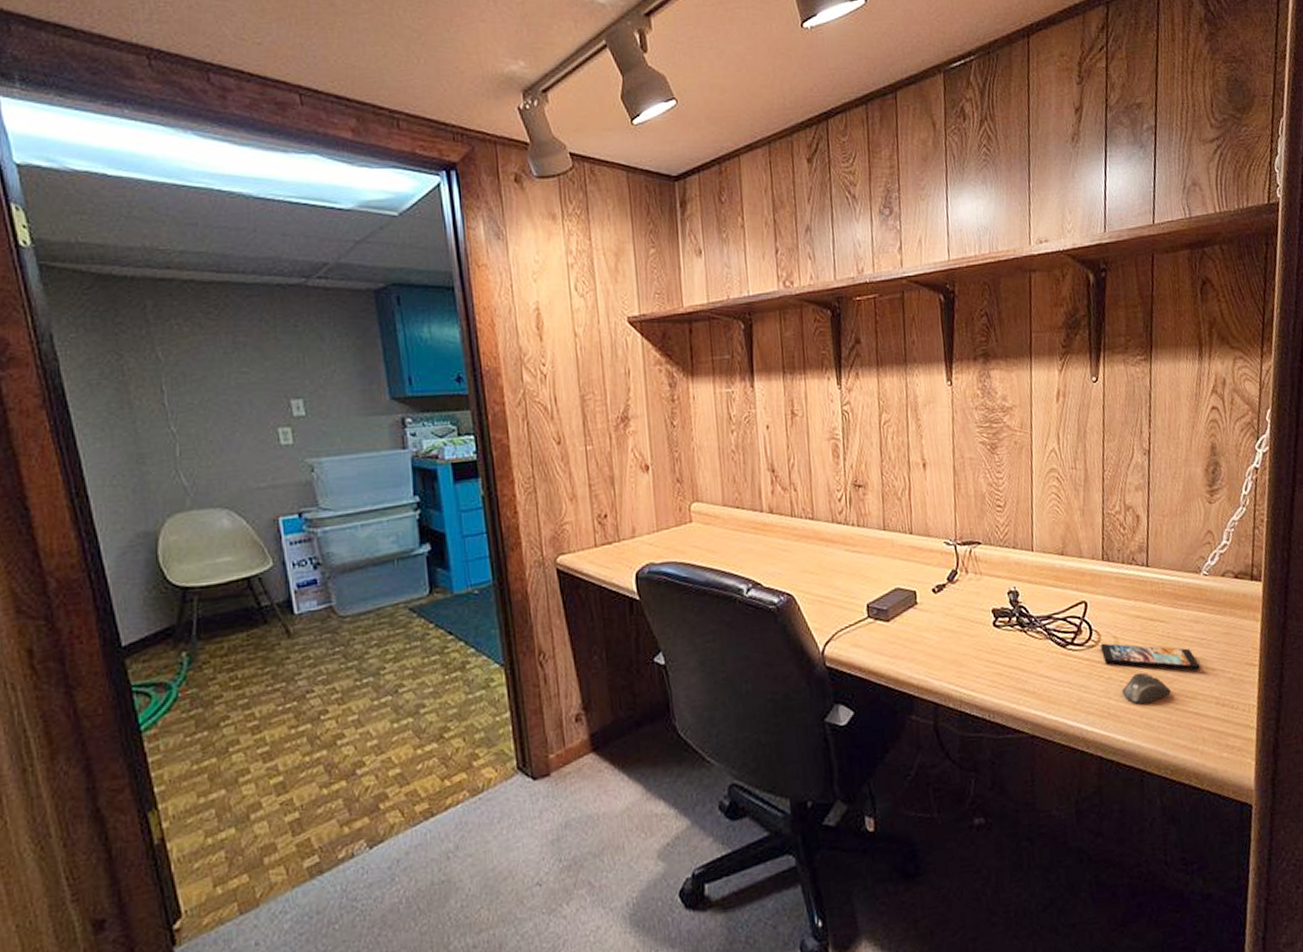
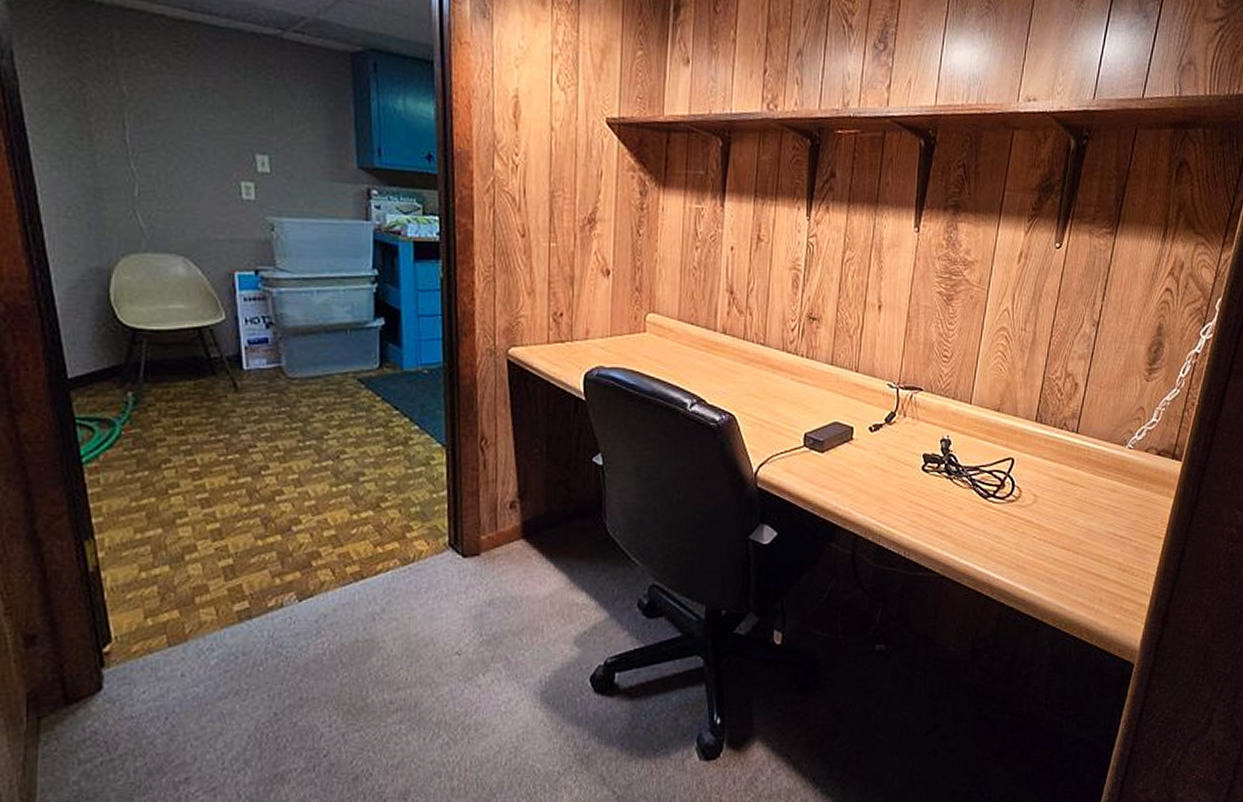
smartphone: present [1101,643,1200,672] -> none [1020,499,1110,537]
computer mouse: present [1122,672,1171,704] -> none [1033,531,1078,559]

